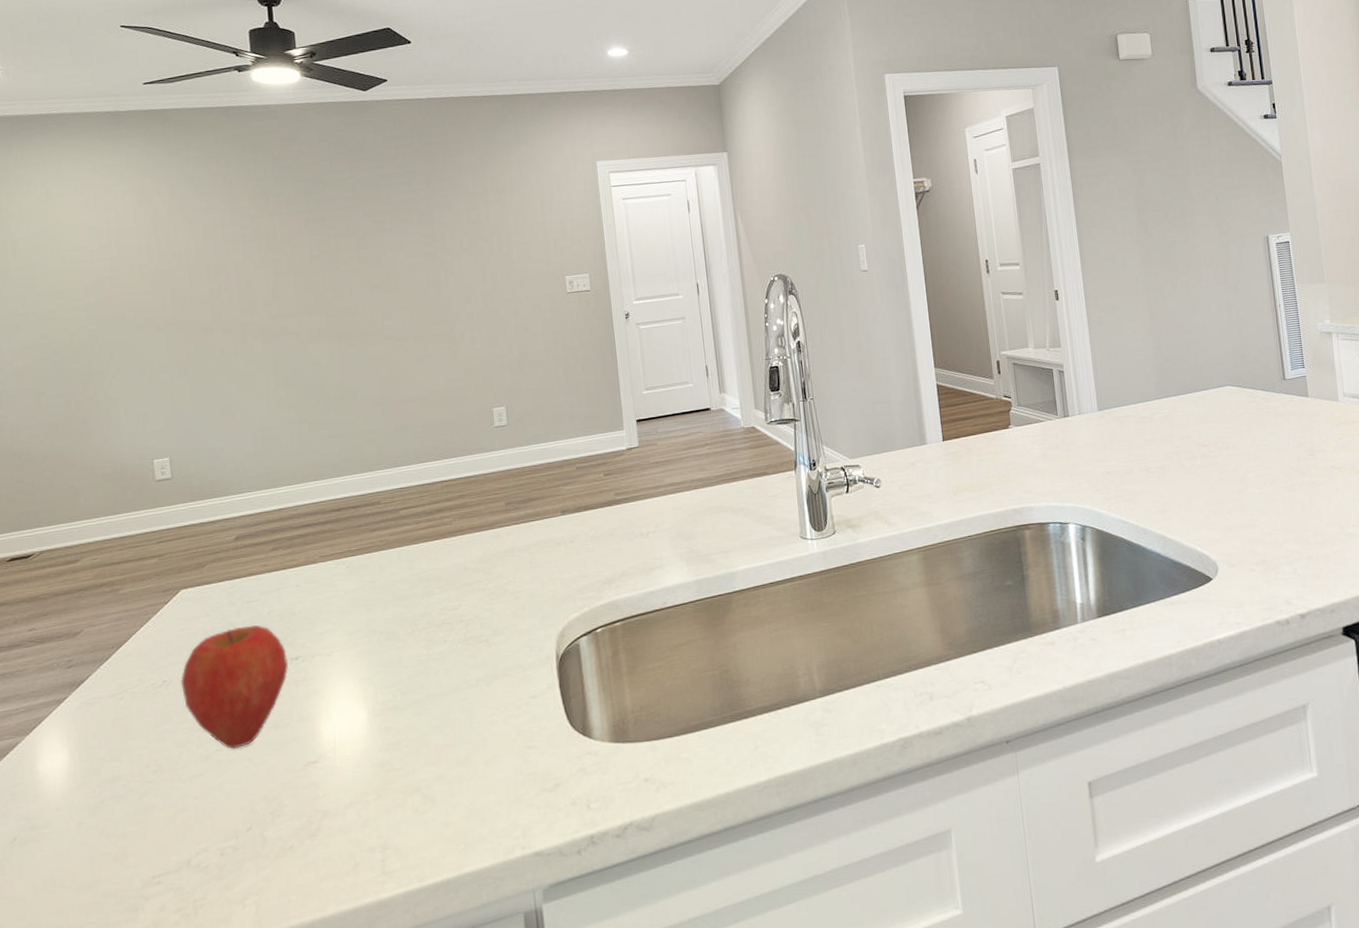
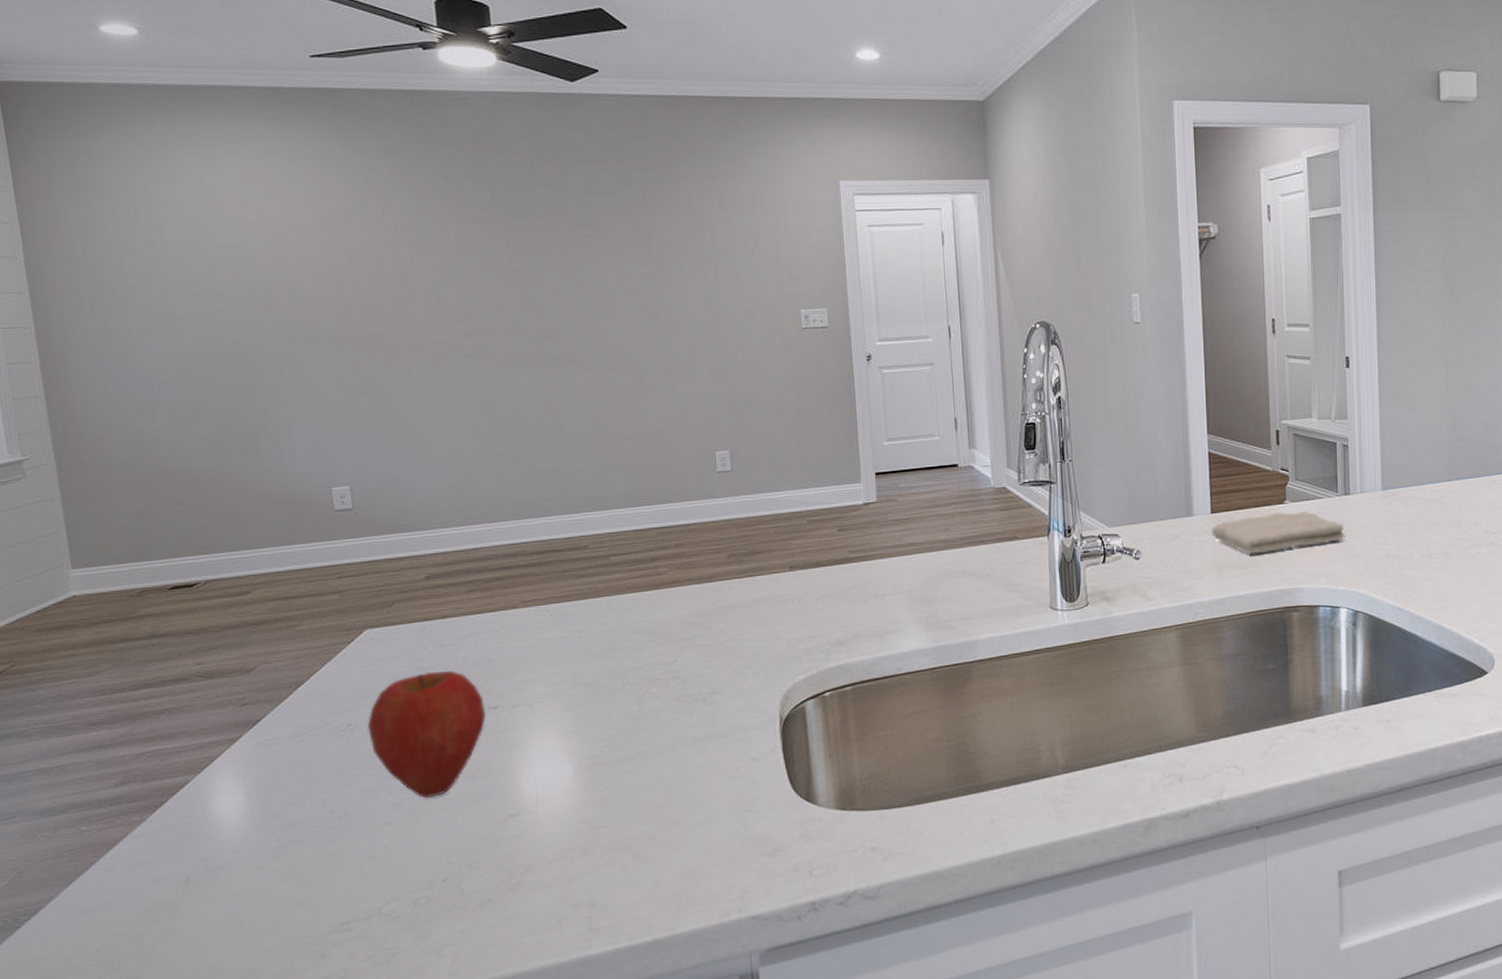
washcloth: none [944,433,1068,478] -> present [1212,510,1345,555]

